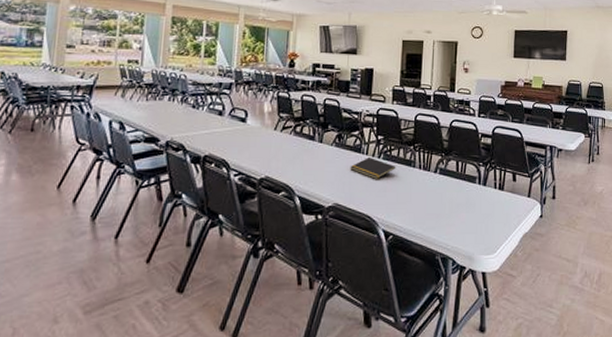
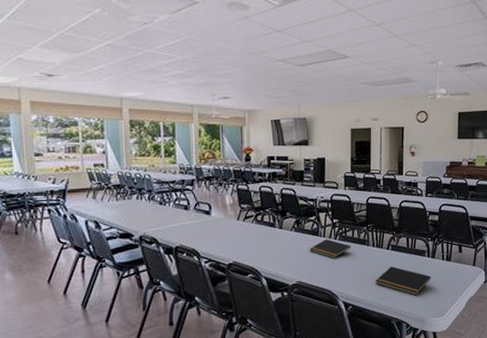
notepad: none [420,192,482,228] -> present [375,266,431,296]

